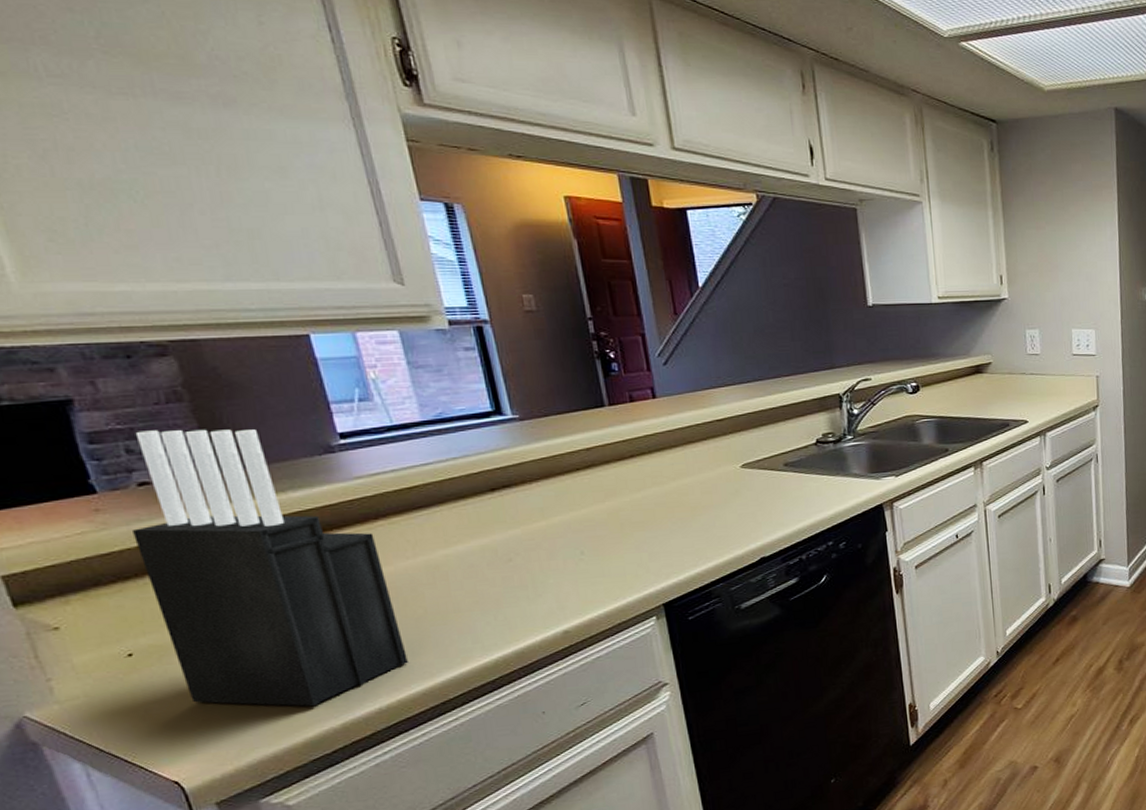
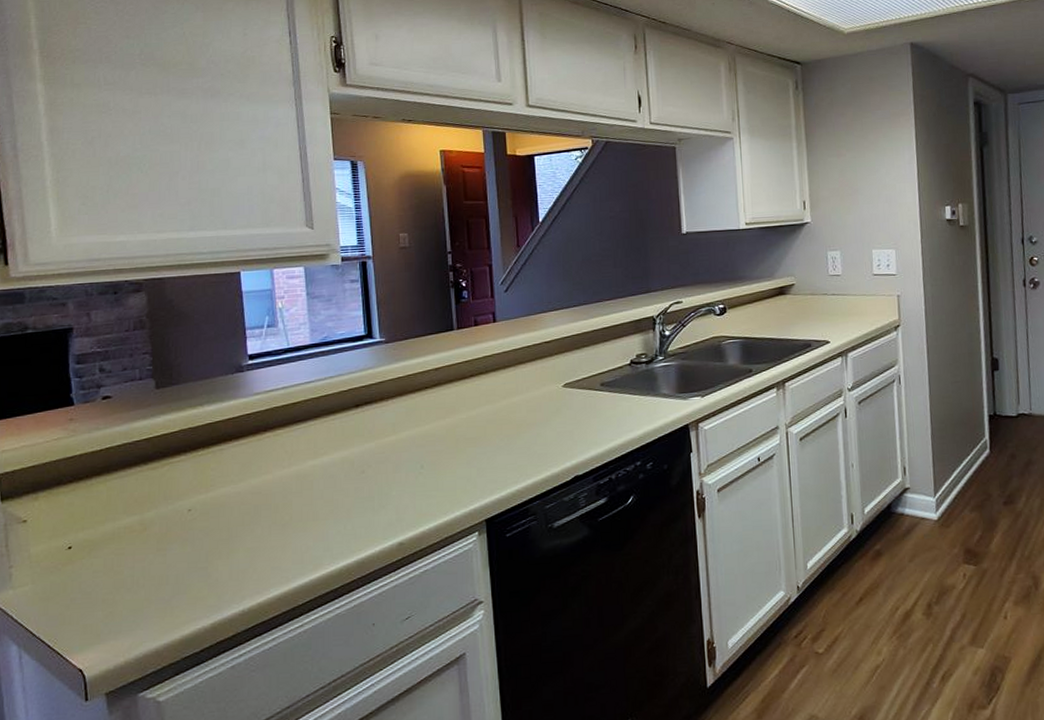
knife block: present [133,429,408,707] -> none [91,352,271,605]

